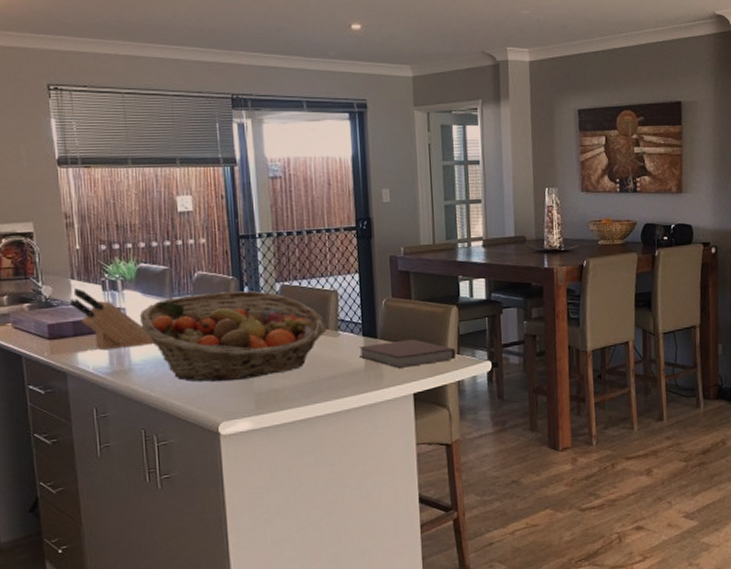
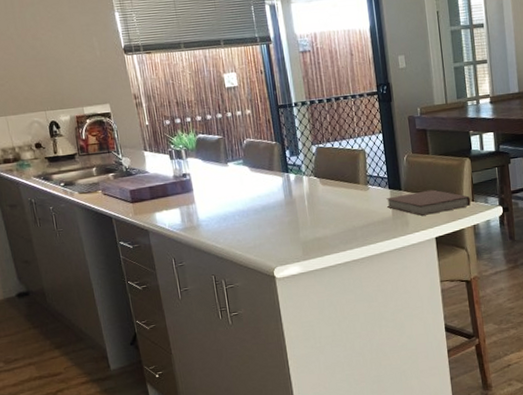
knife block: present [70,288,154,350] -> none [145,158,216,210]
fruit basket: present [139,290,326,382] -> none [201,153,357,234]

